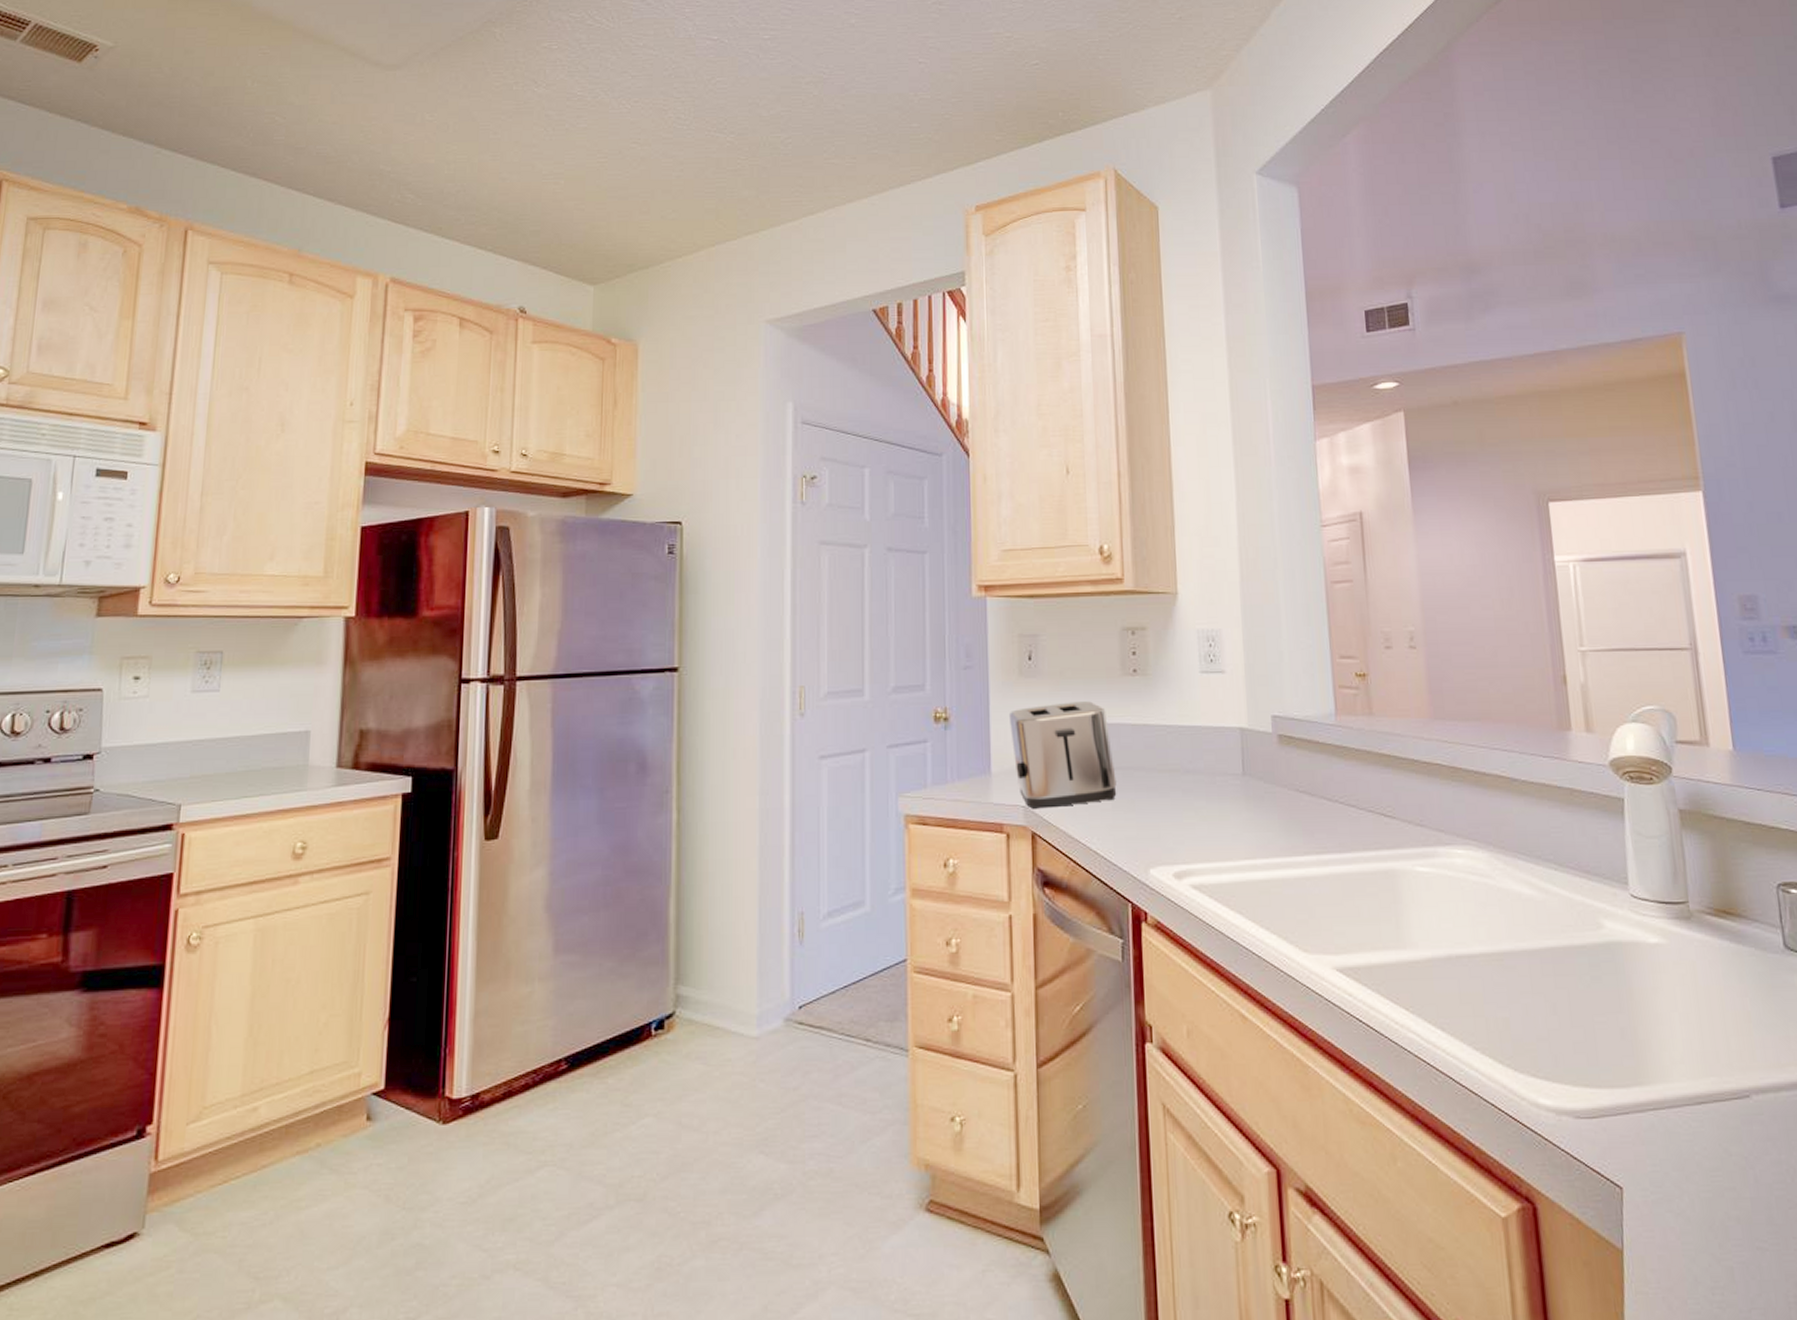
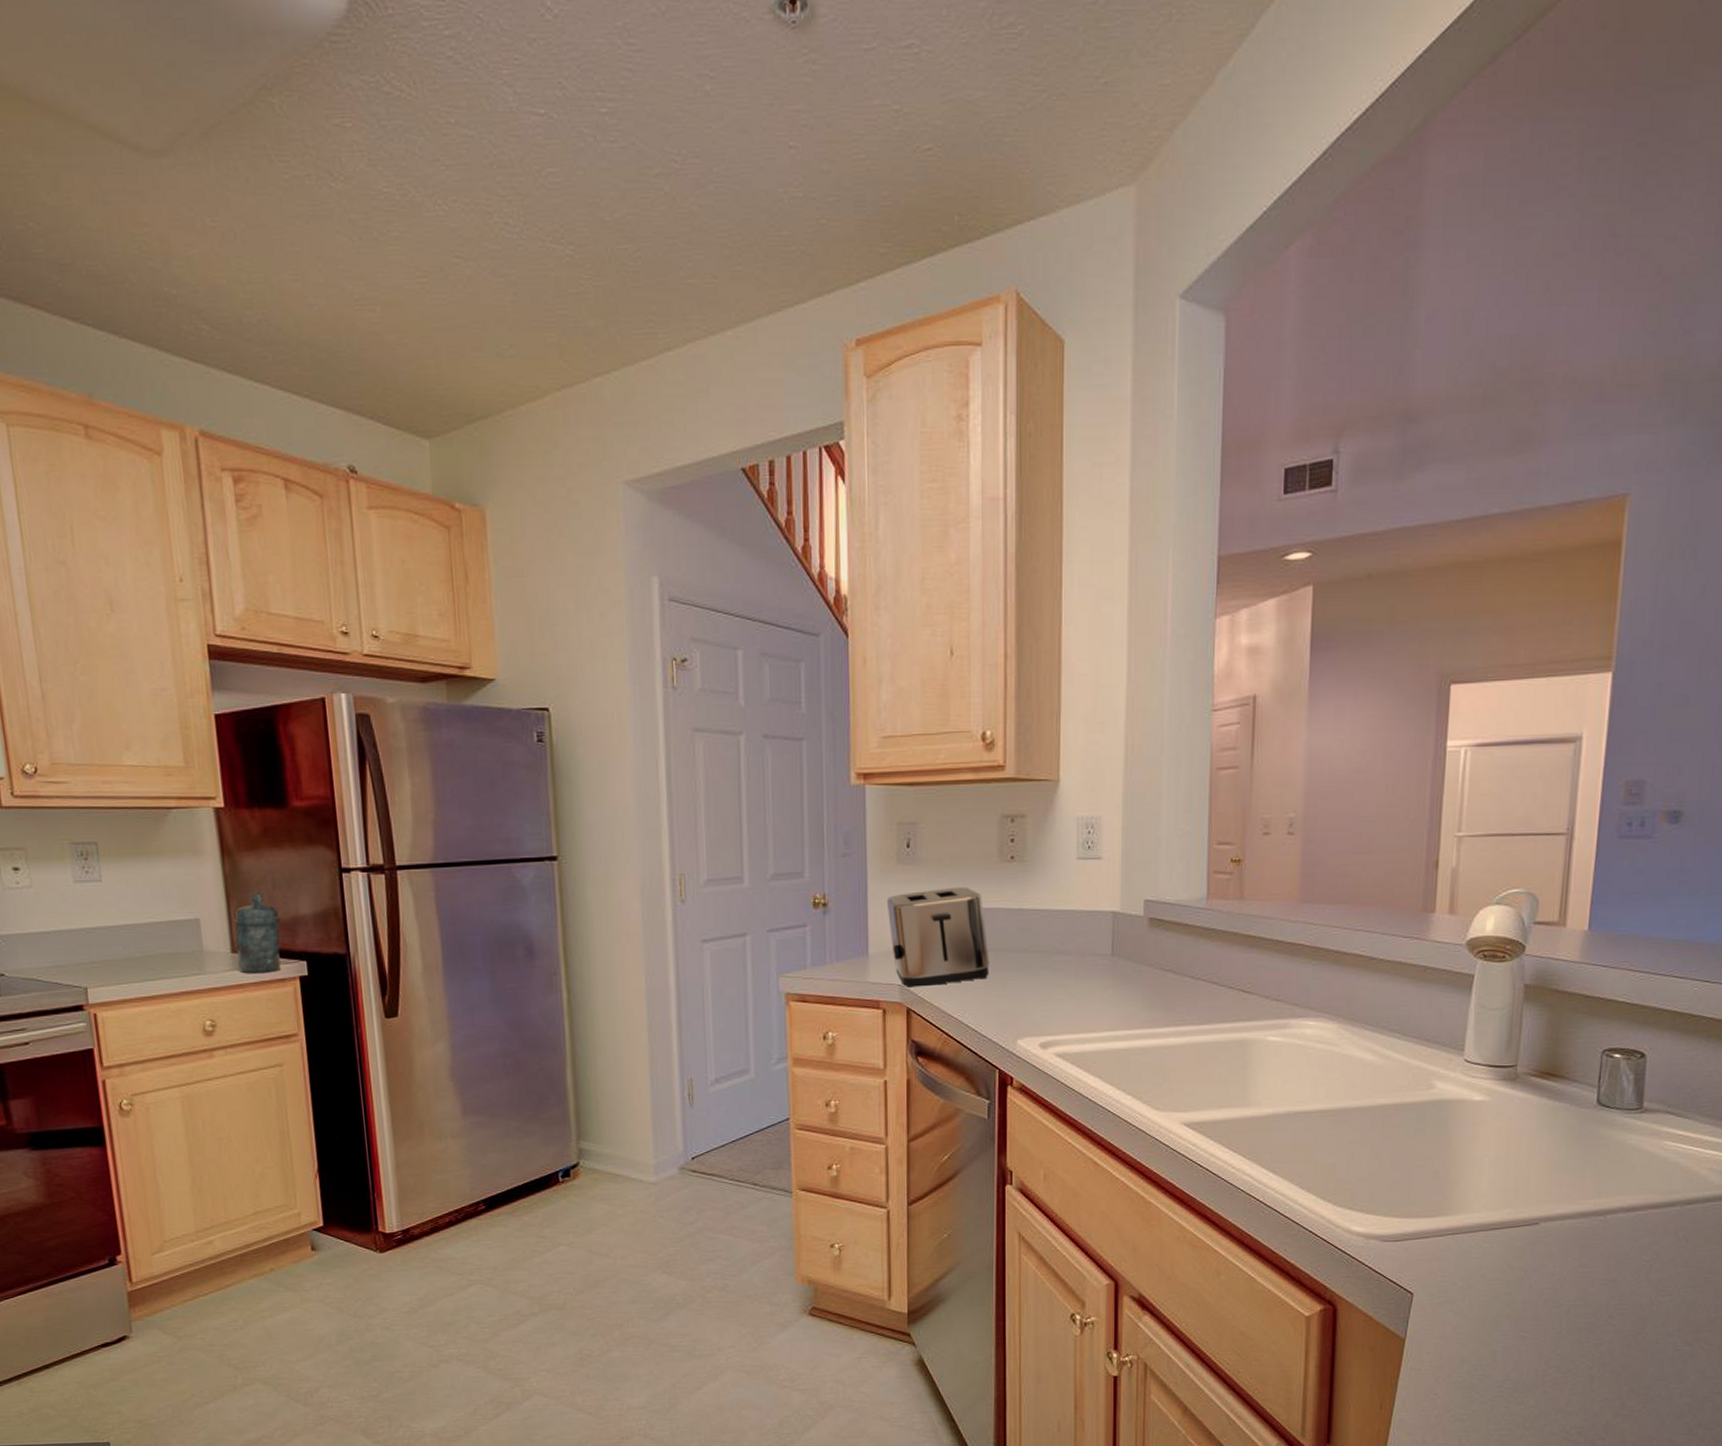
canister: none [340,704,393,791] -> present [234,893,282,974]

